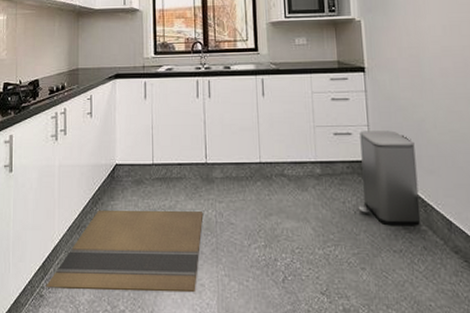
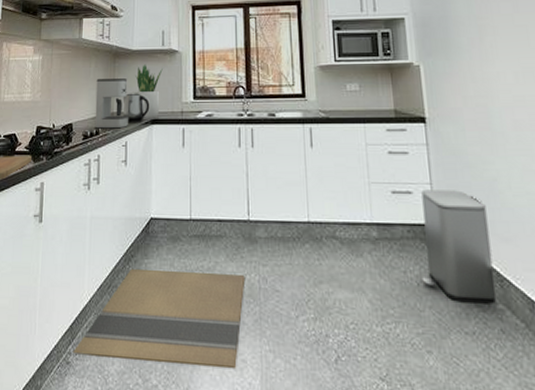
coffee maker: none [60,36,94,84] -> present [94,79,129,129]
kettle: none [86,49,113,78] -> present [122,93,150,123]
planter: none [95,22,125,76] -> present [131,64,163,121]

